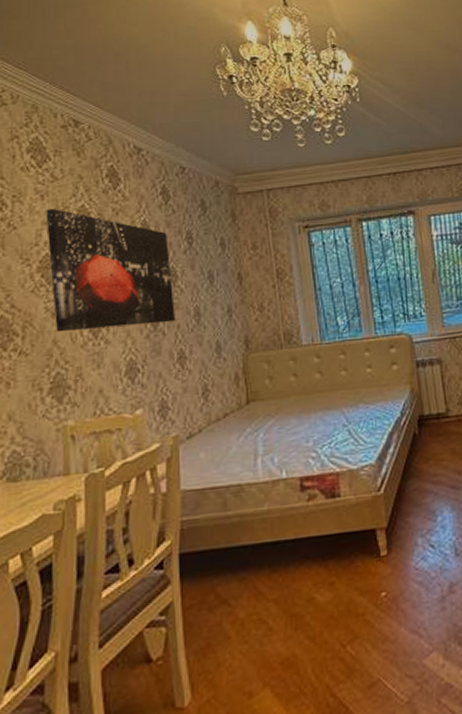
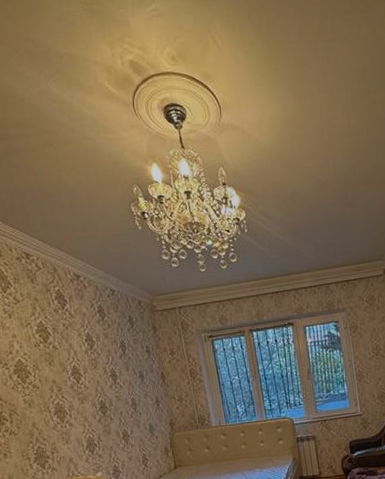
wall art: present [45,209,176,333] -> none [14,325,119,418]

